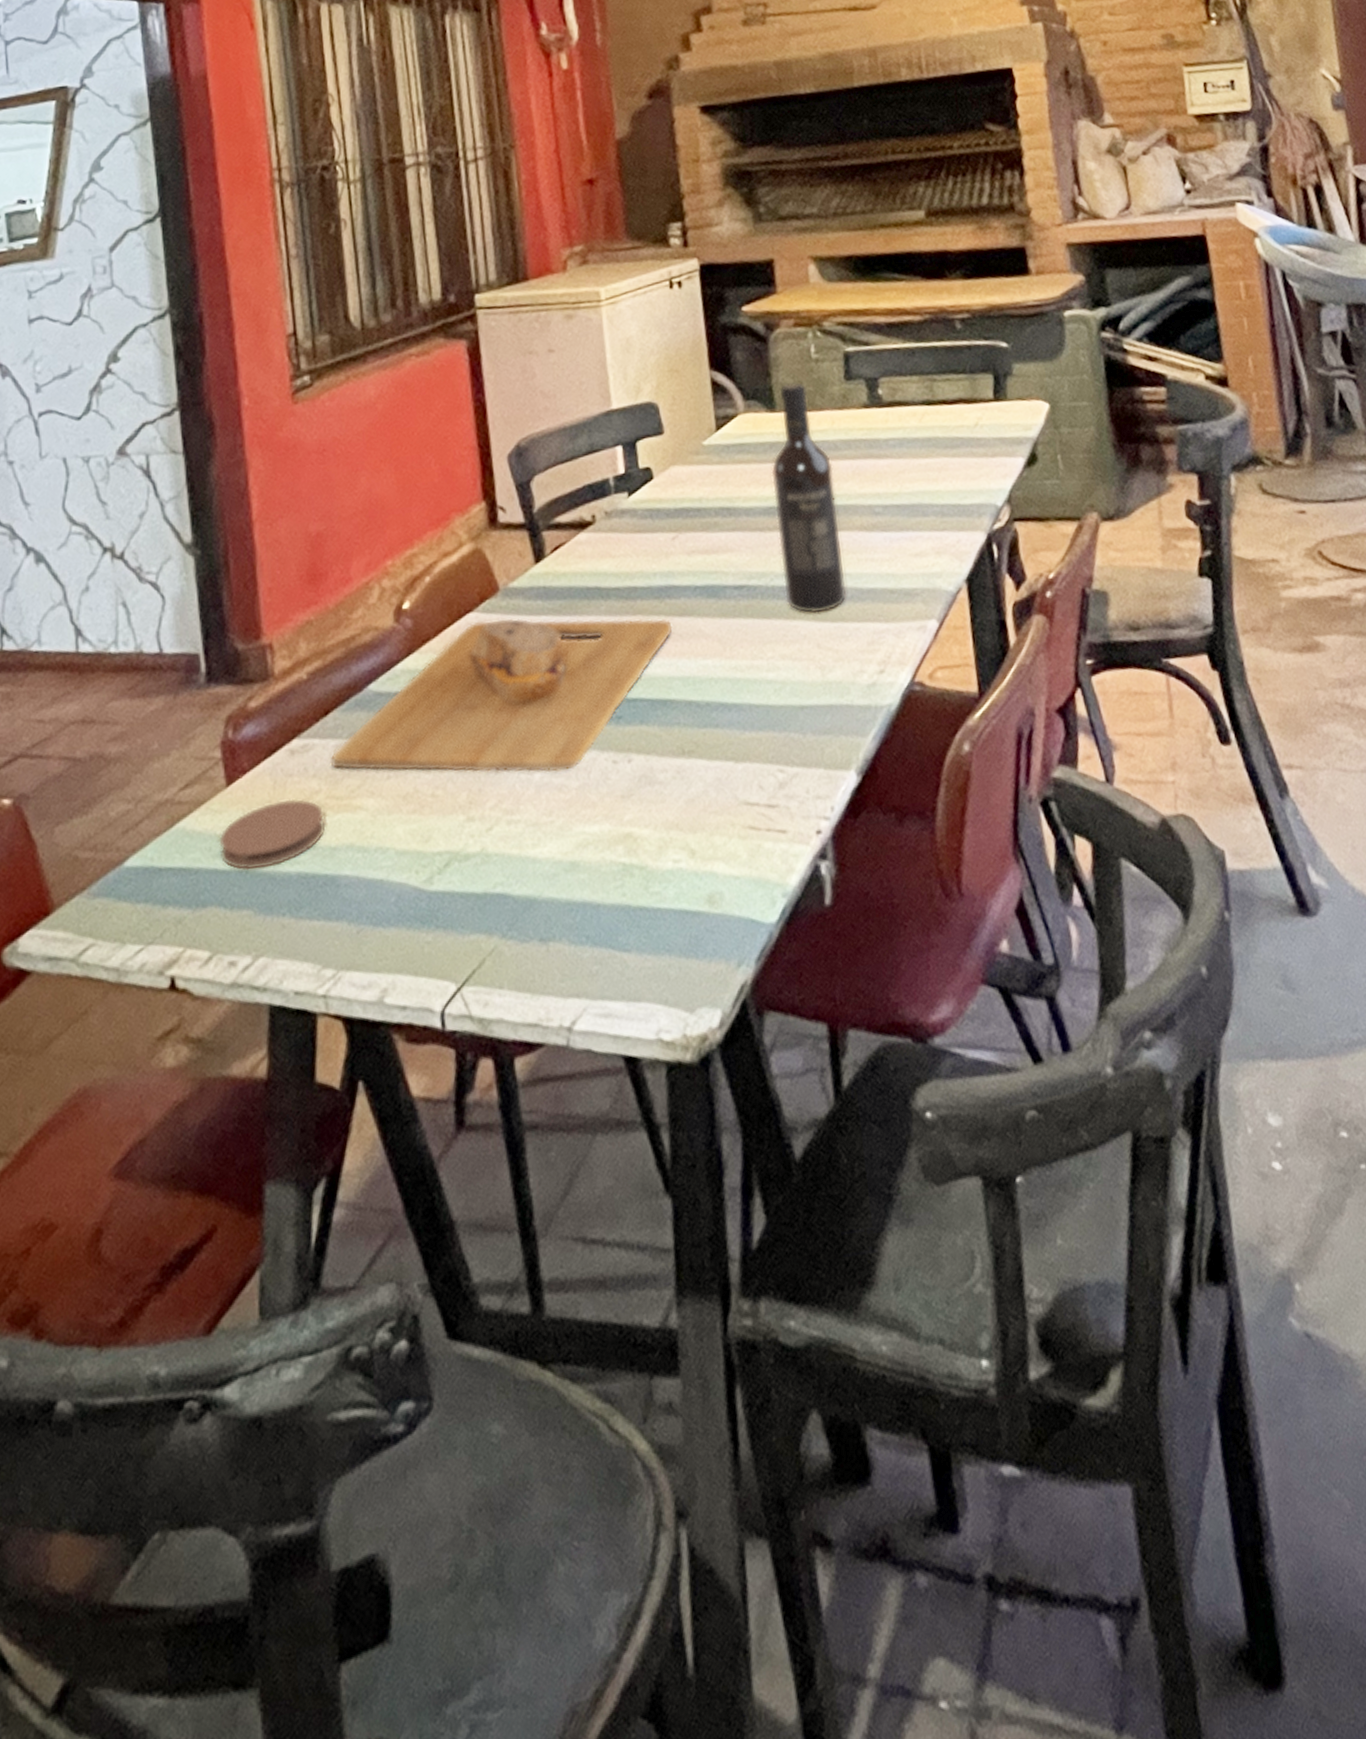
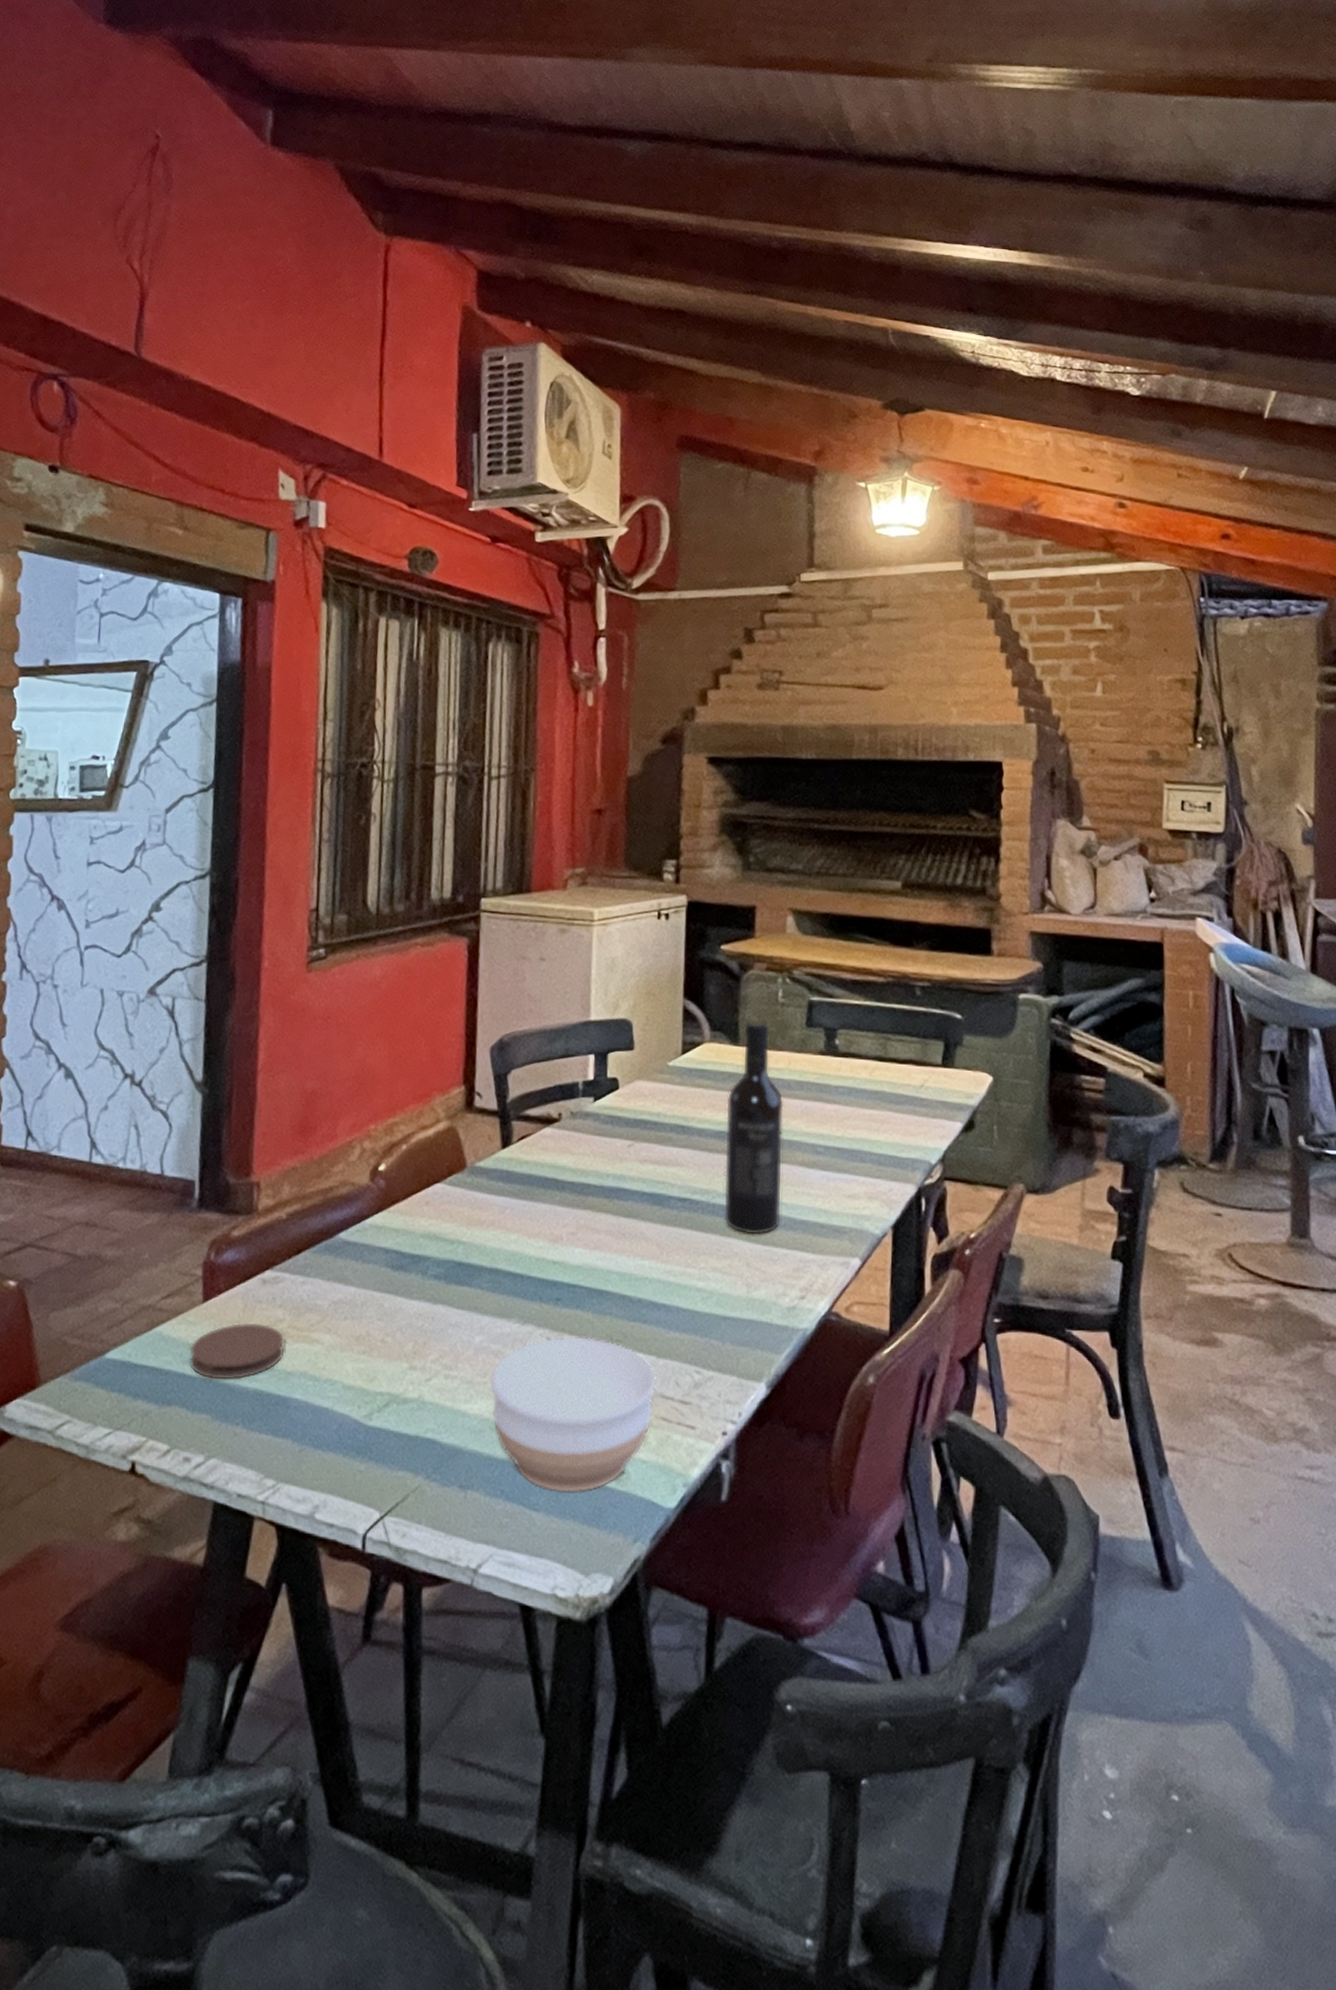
cutting board: present [330,618,673,772] -> none [296,1193,617,1339]
bowl: none [556,753,739,928] -> present [490,1337,657,1493]

